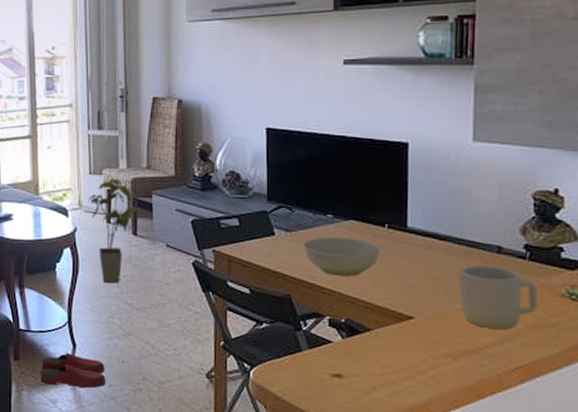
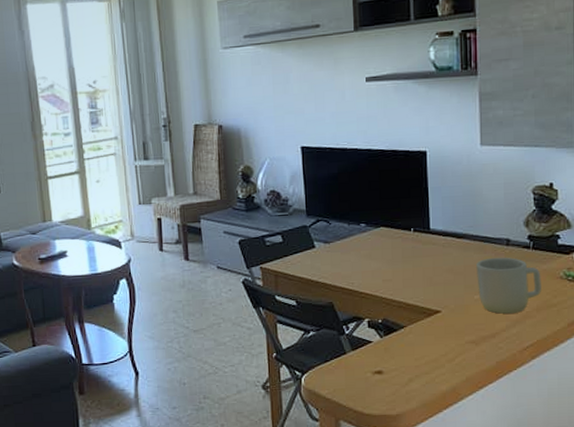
slippers: present [40,352,106,388] -> none [106,381,170,415]
house plant: present [88,179,145,283] -> none [139,207,195,310]
bowl: present [303,237,380,277] -> none [341,244,408,280]

